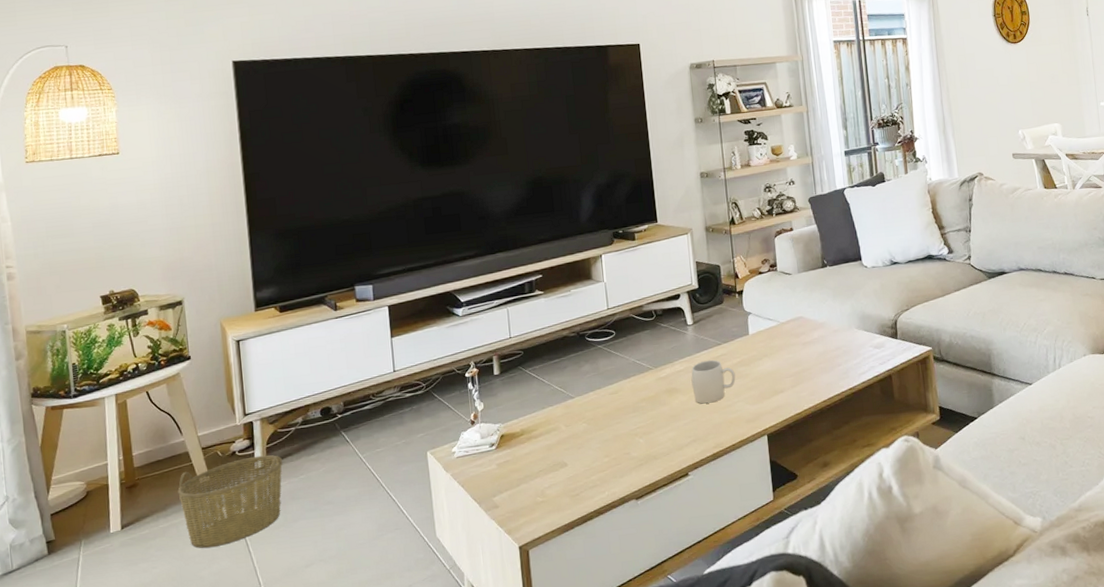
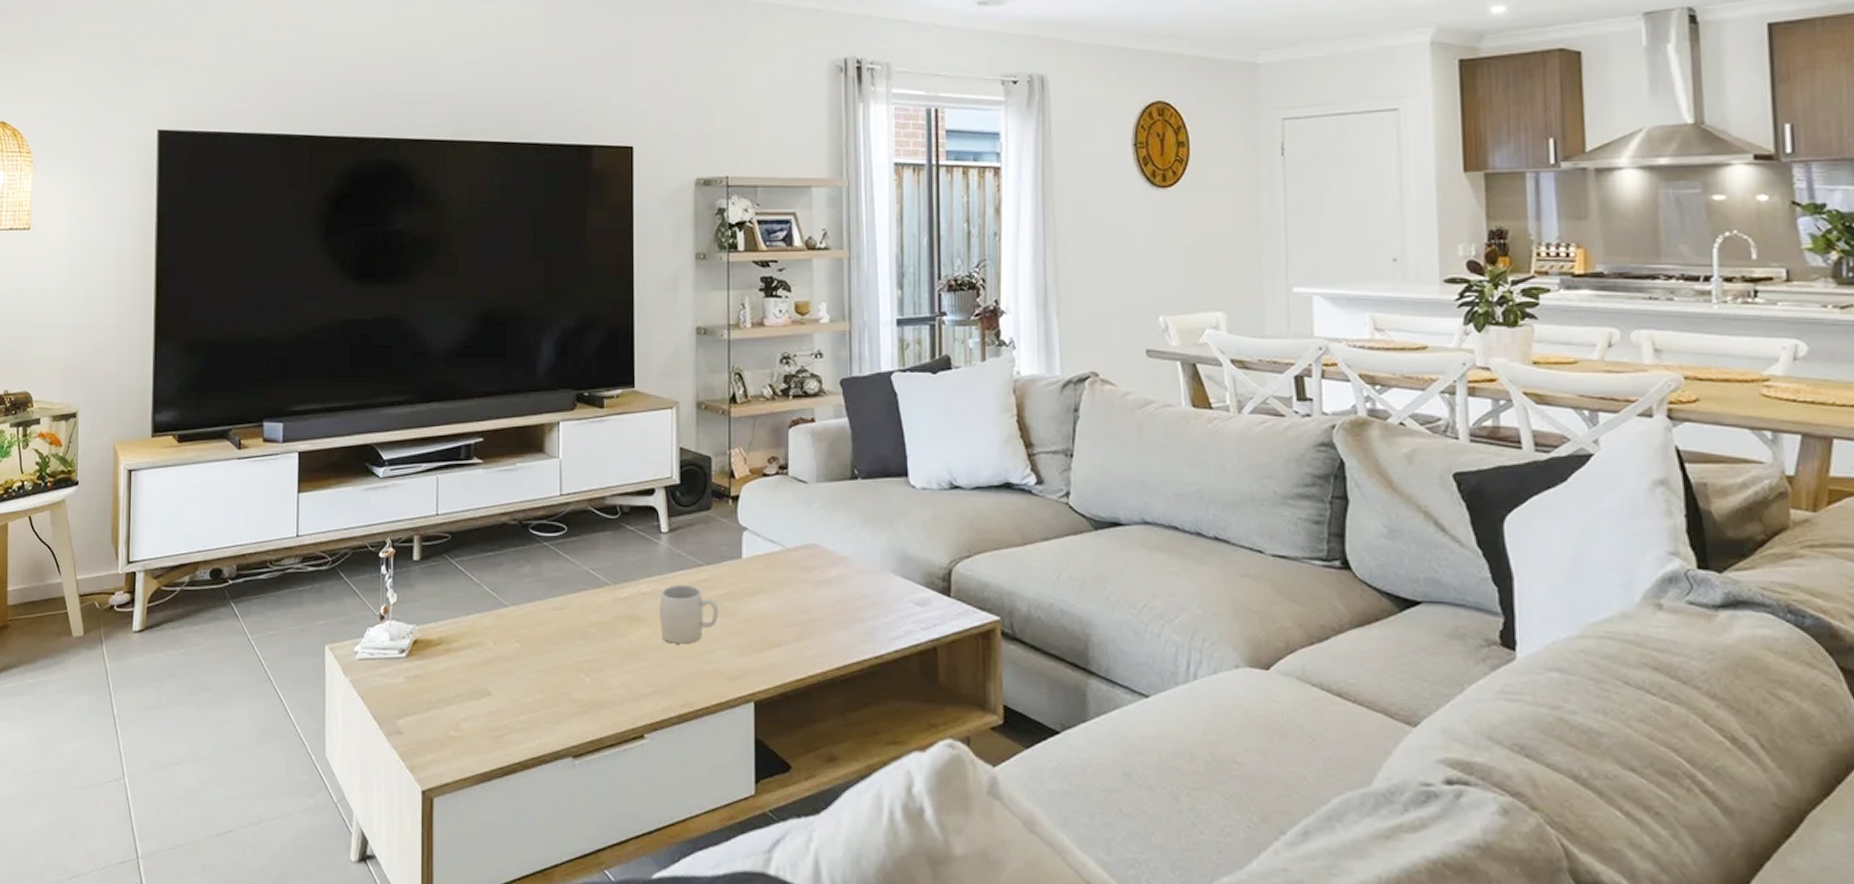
basket: present [177,455,283,548] -> none [49,615,164,718]

